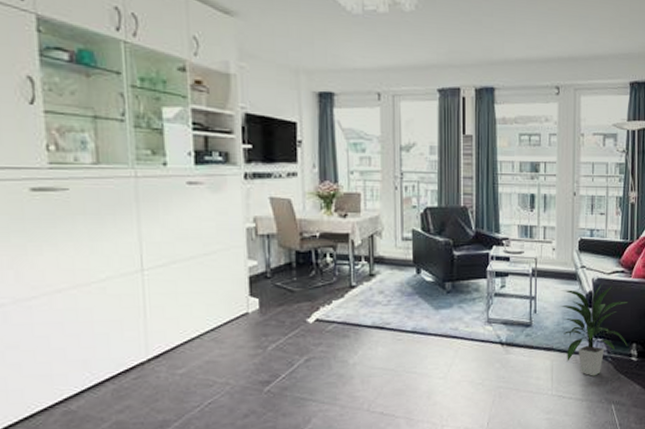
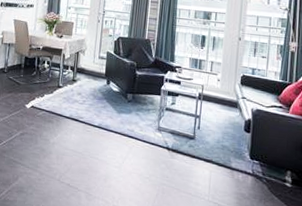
indoor plant: present [559,285,627,376] -> none [220,114,284,193]

